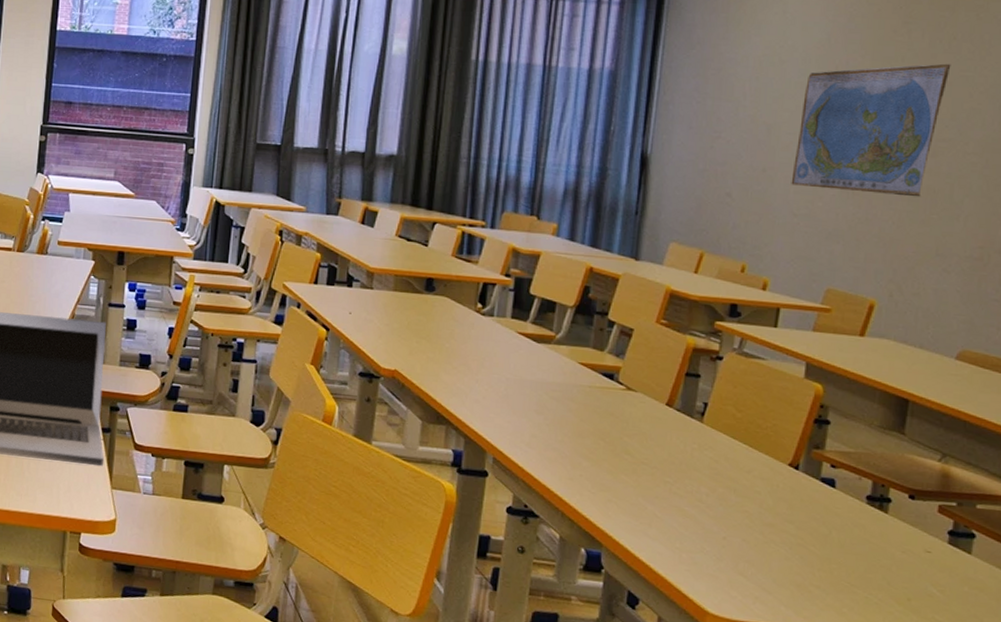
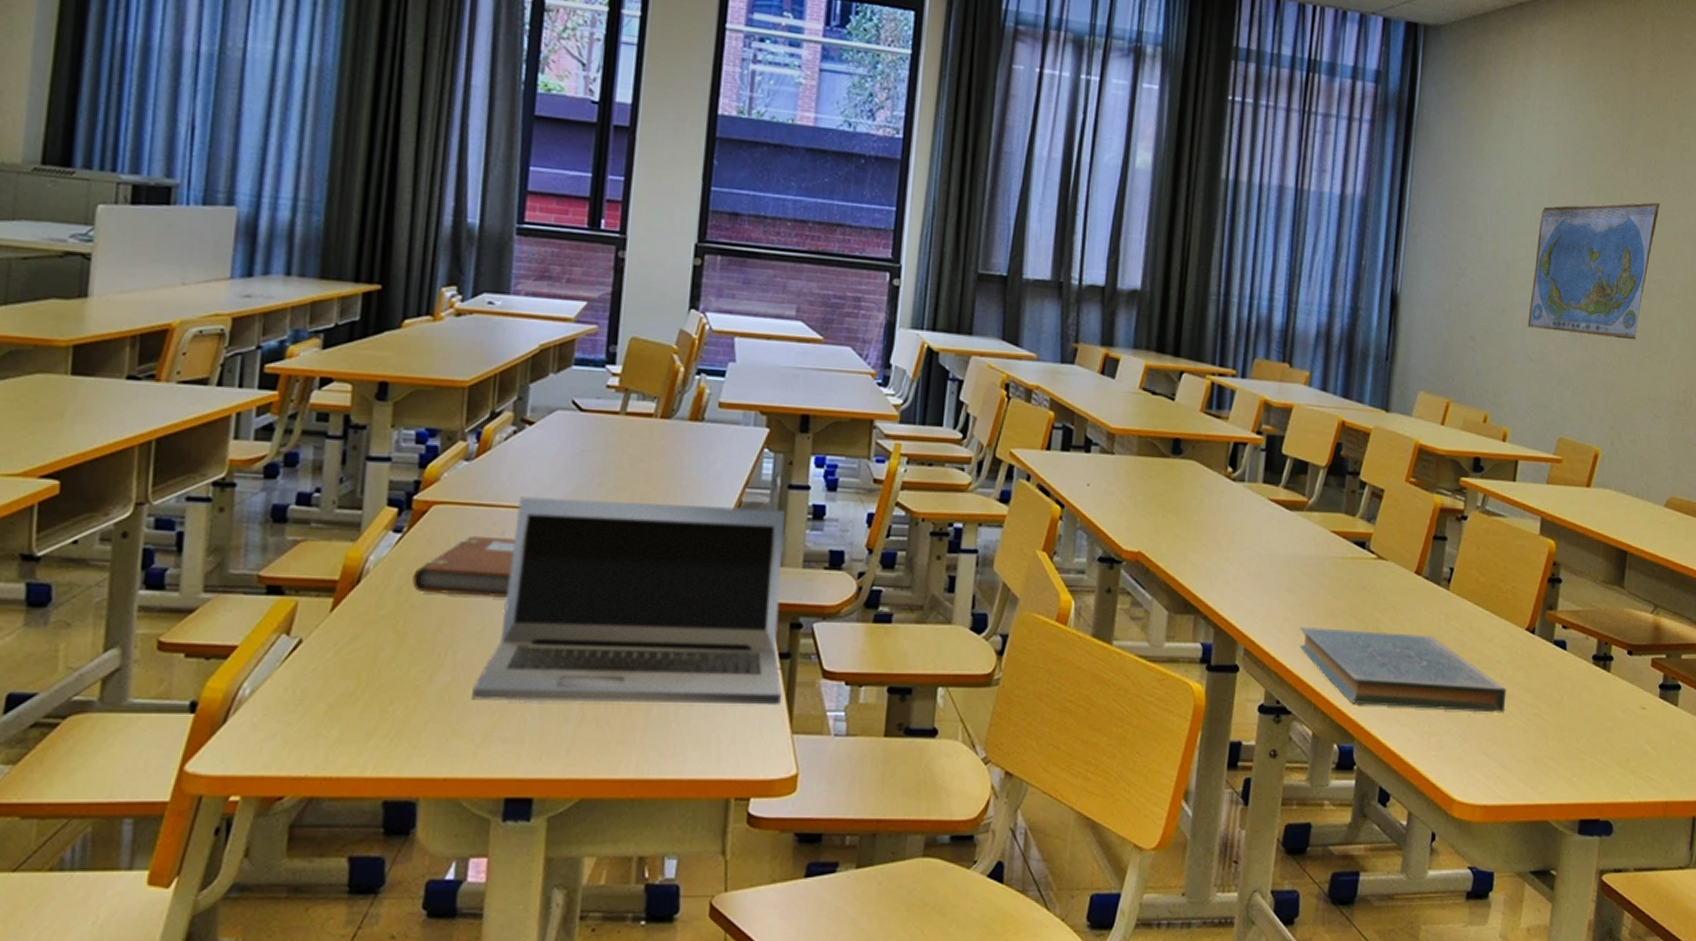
book: none [547,443,767,540] -> present [1300,626,1507,713]

